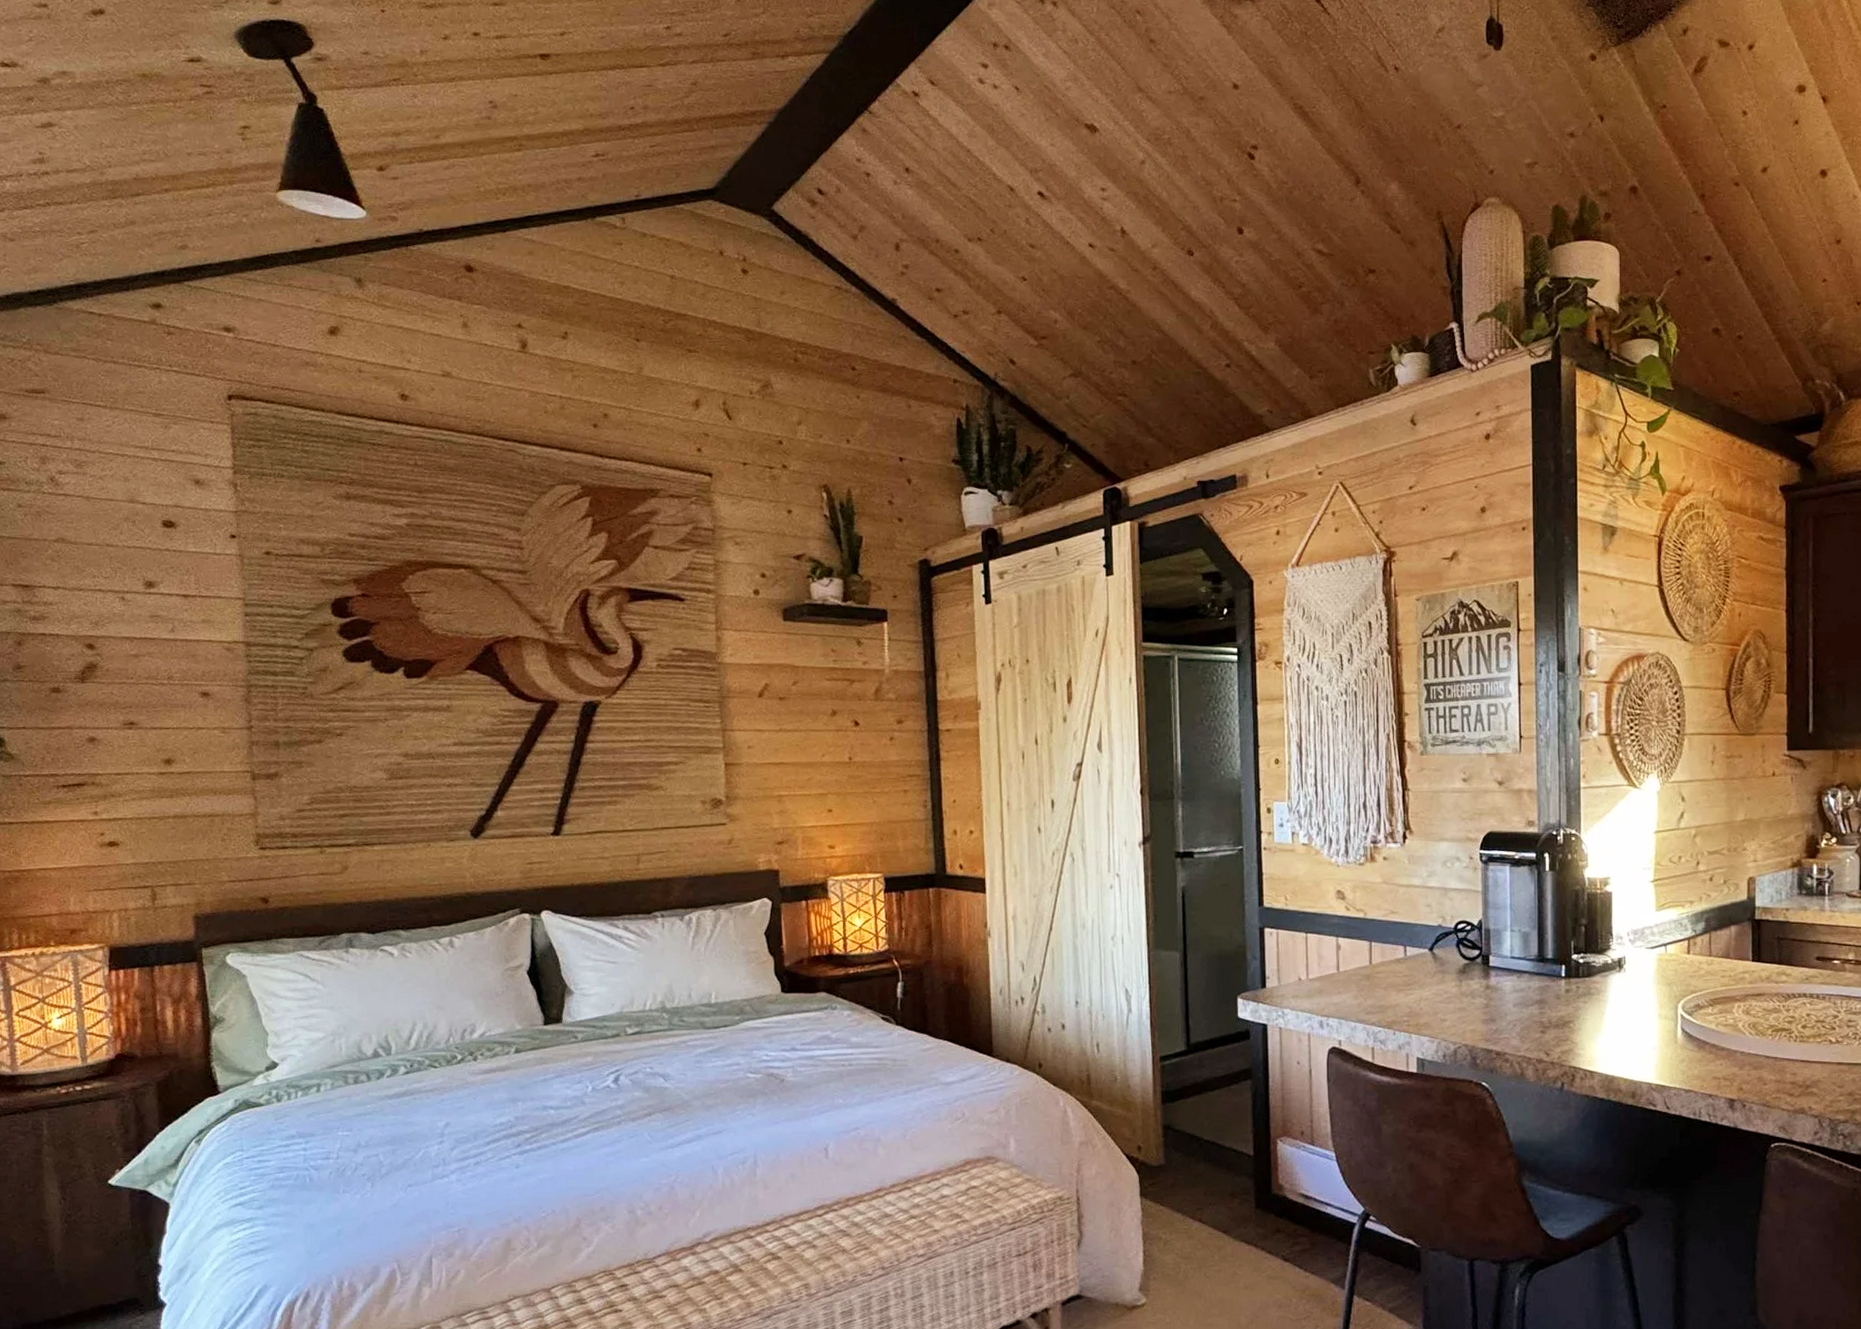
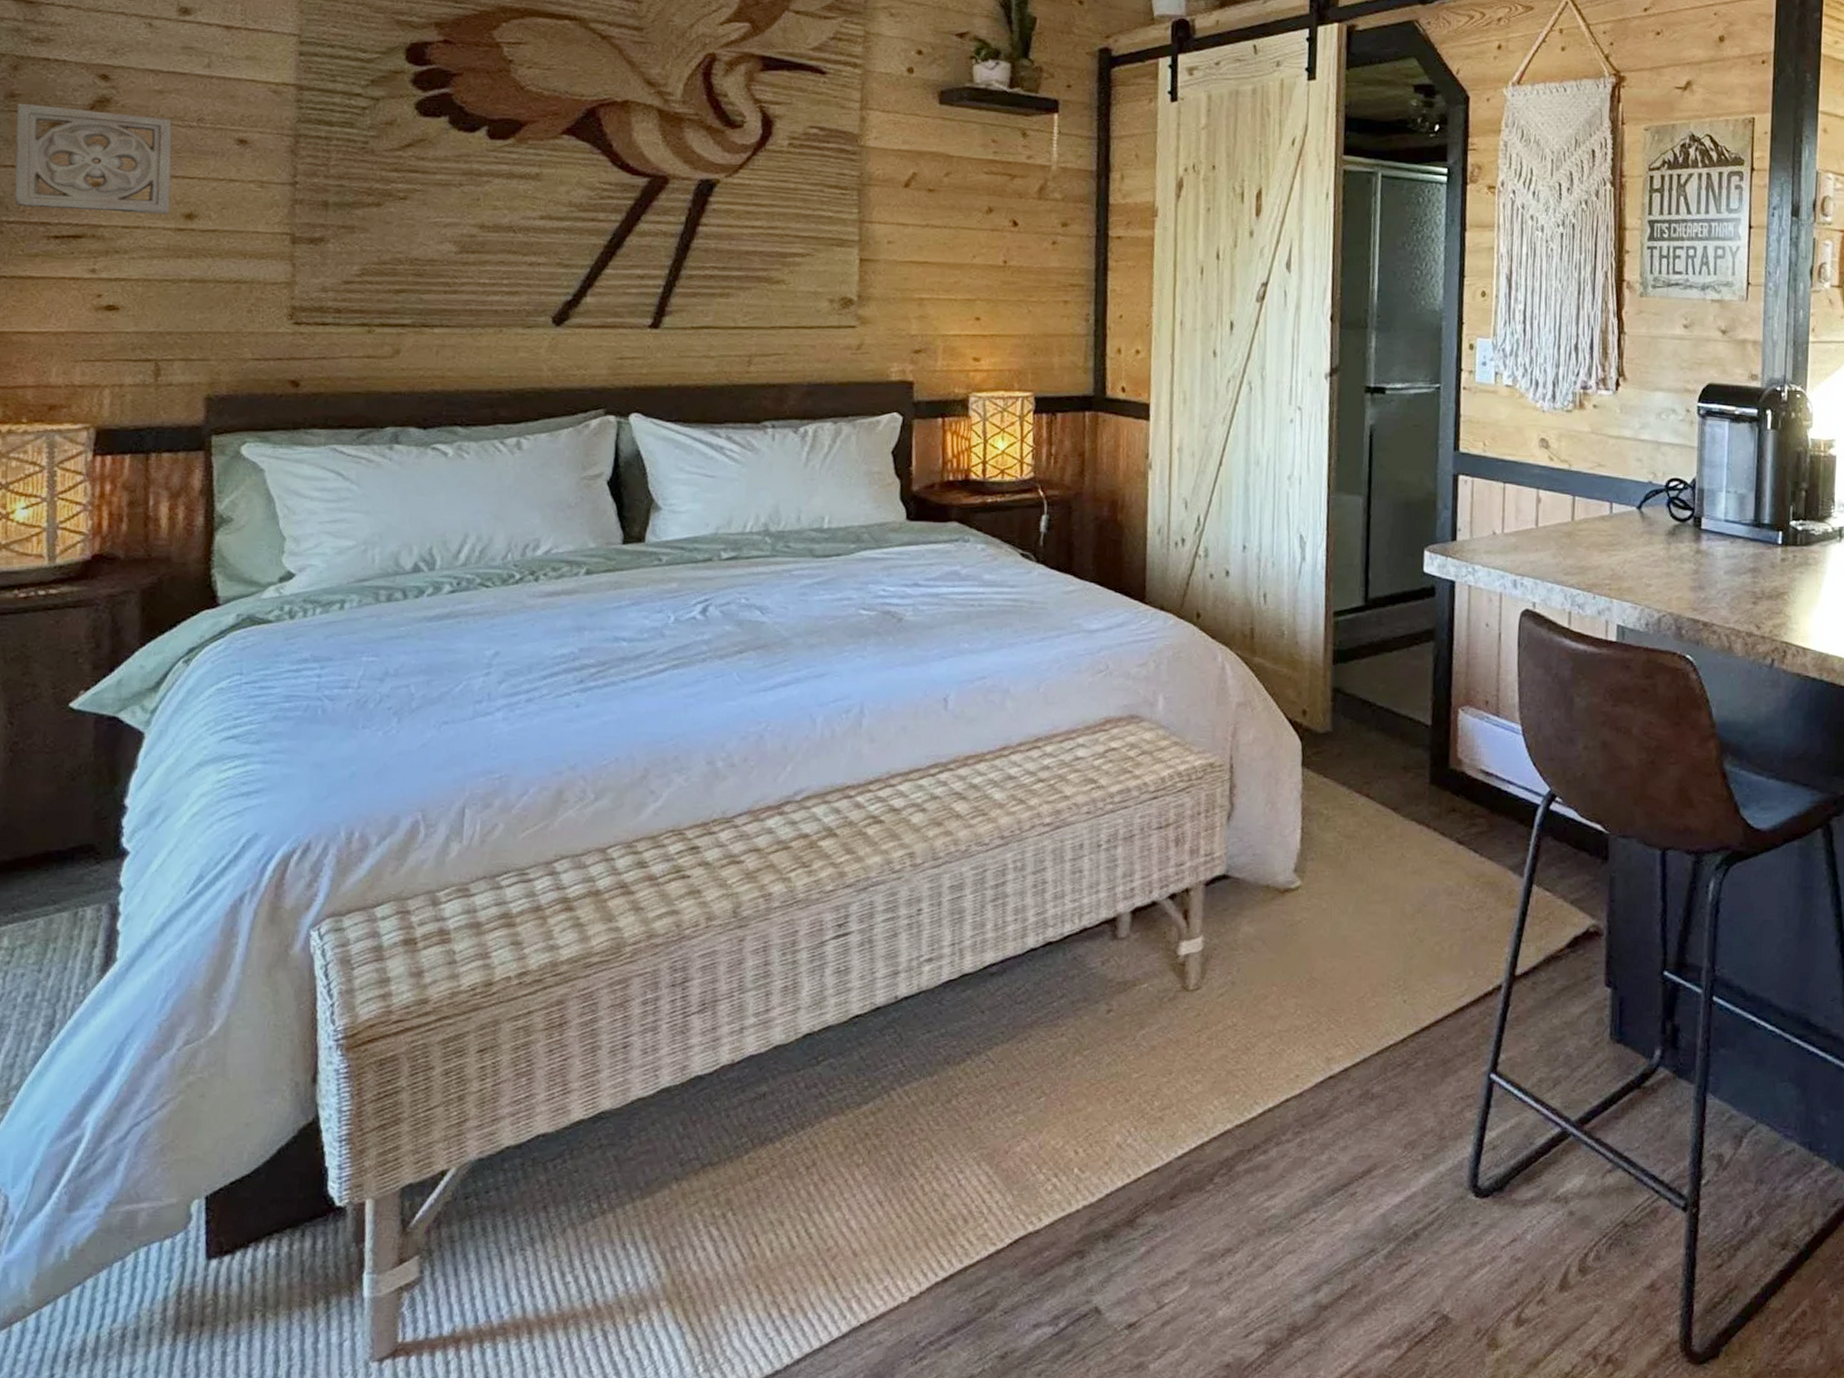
wall ornament: none [24,673,152,762] -> present [14,103,174,215]

